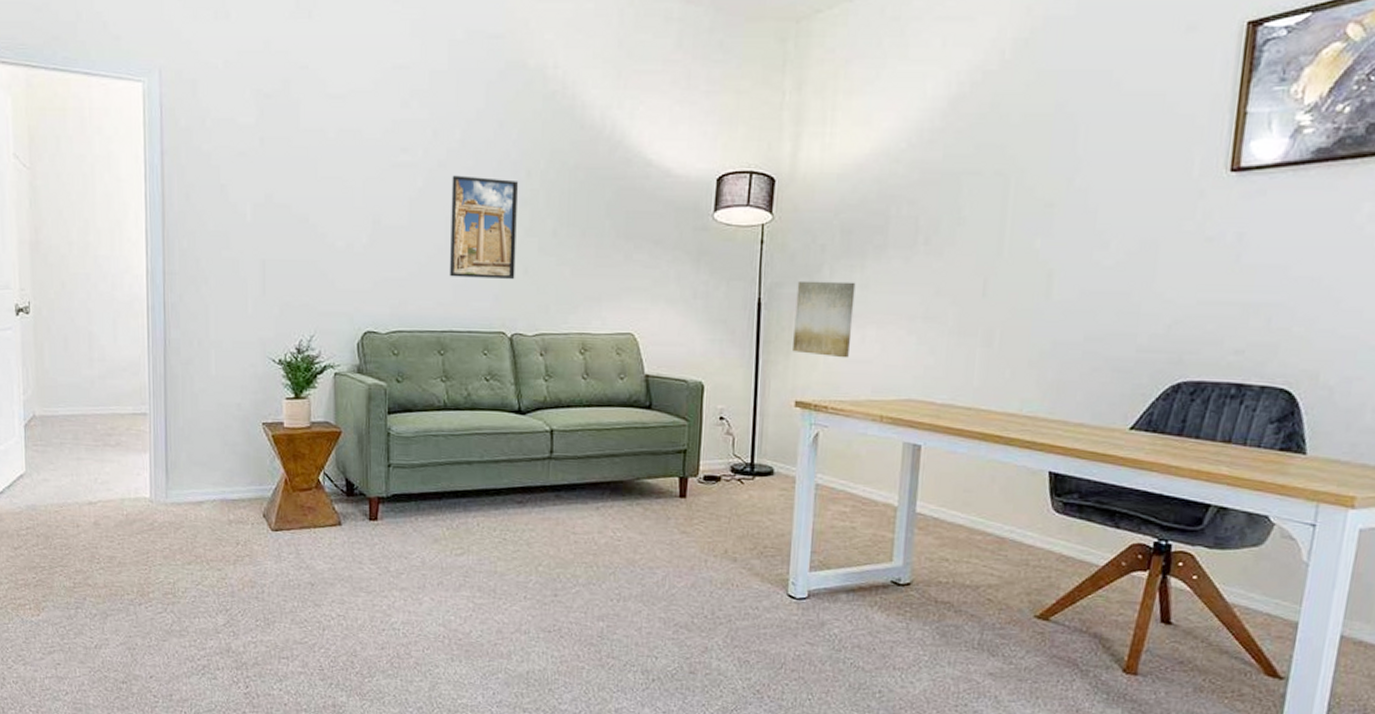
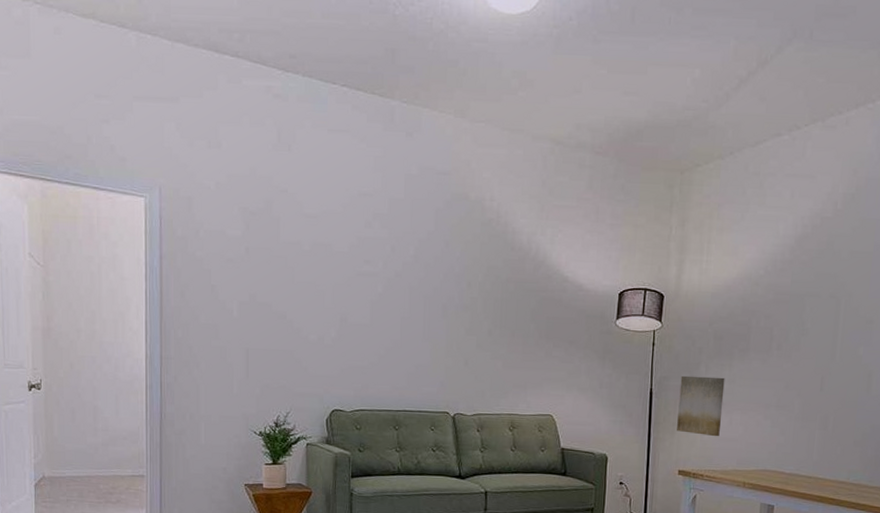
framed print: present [449,175,519,279] -> none [403,284,461,369]

